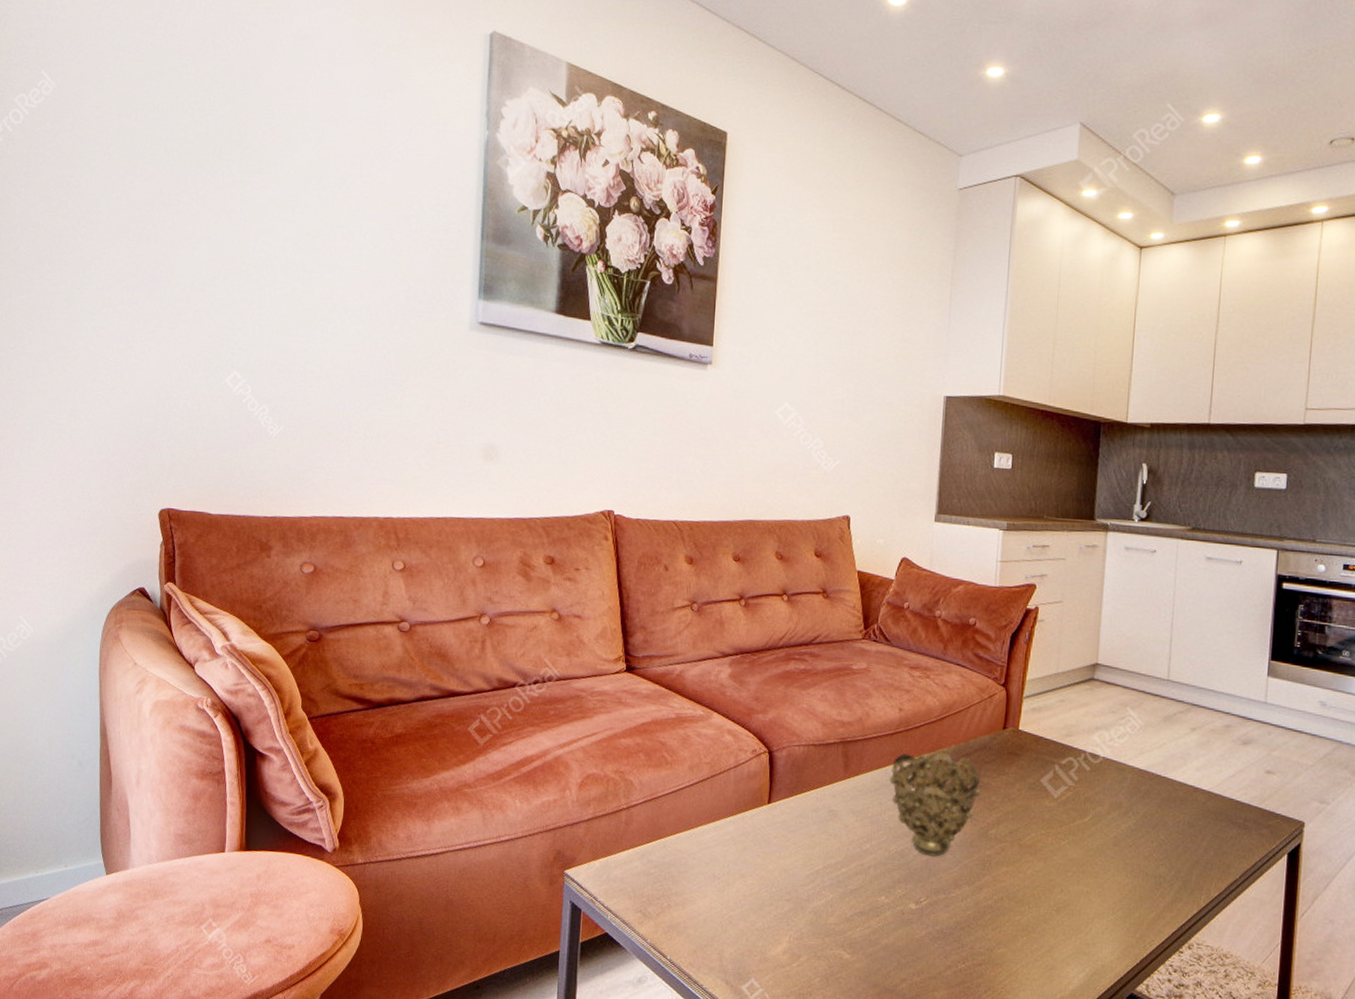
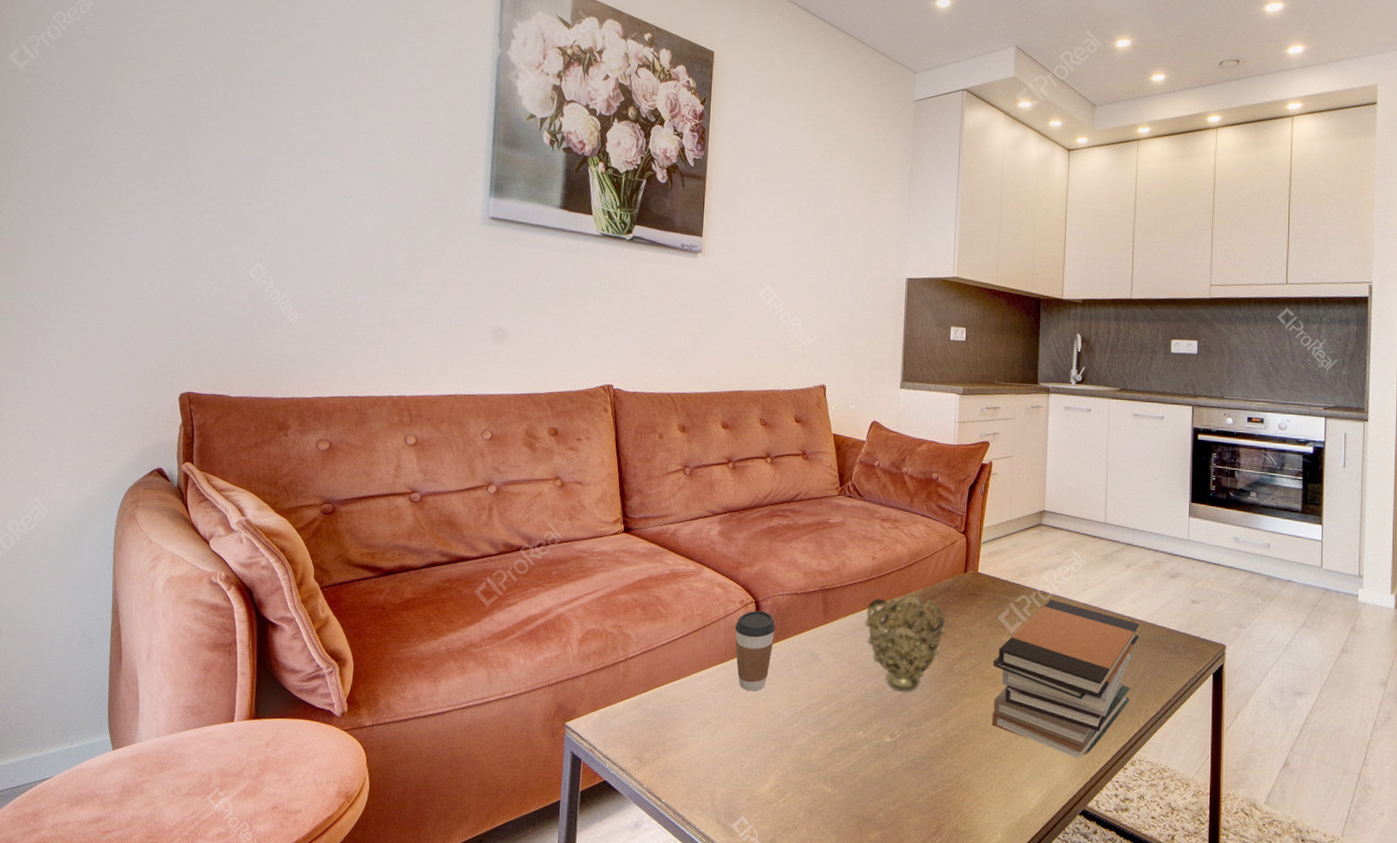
coffee cup: none [746,761,791,848] -> present [735,610,776,691]
book stack: none [1030,763,1205,939] -> present [992,600,1140,759]

